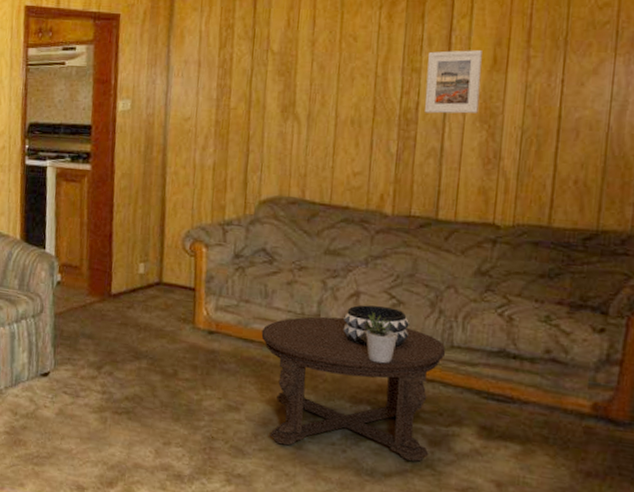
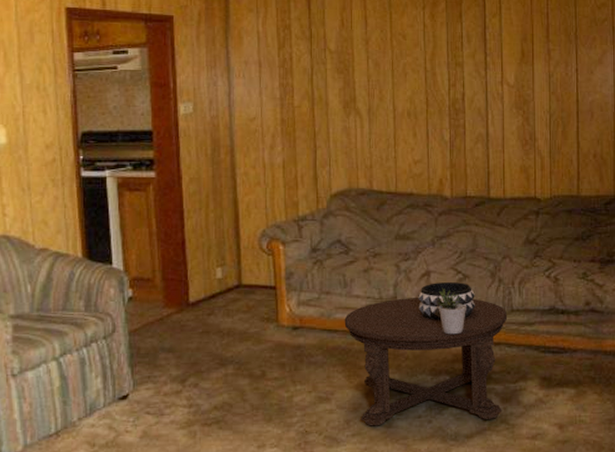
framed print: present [424,50,483,114] -> none [469,45,514,103]

